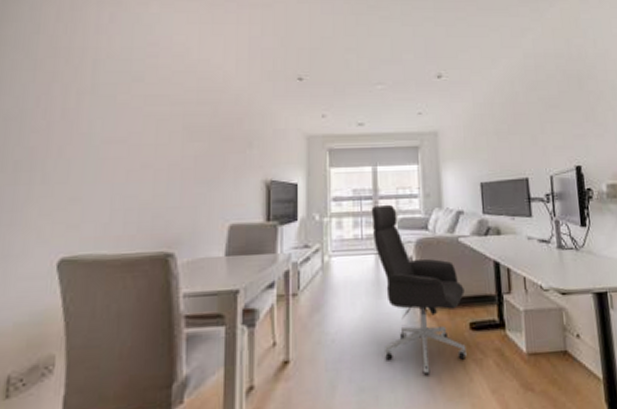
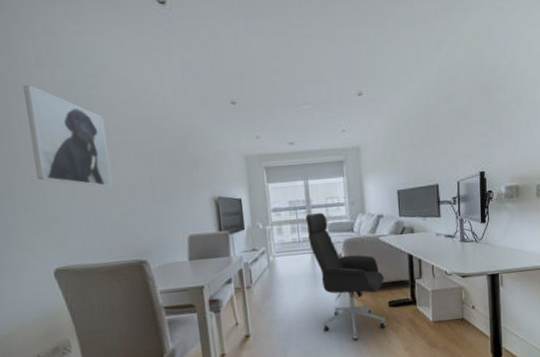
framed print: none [66,51,156,163] -> present [23,85,113,187]

